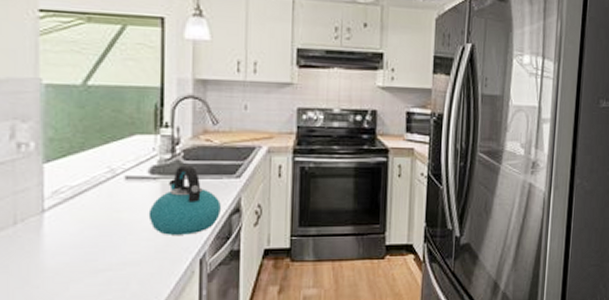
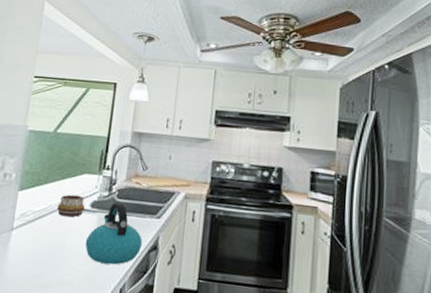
decorative bowl: none [103,161,142,188] -> present [56,194,85,218]

